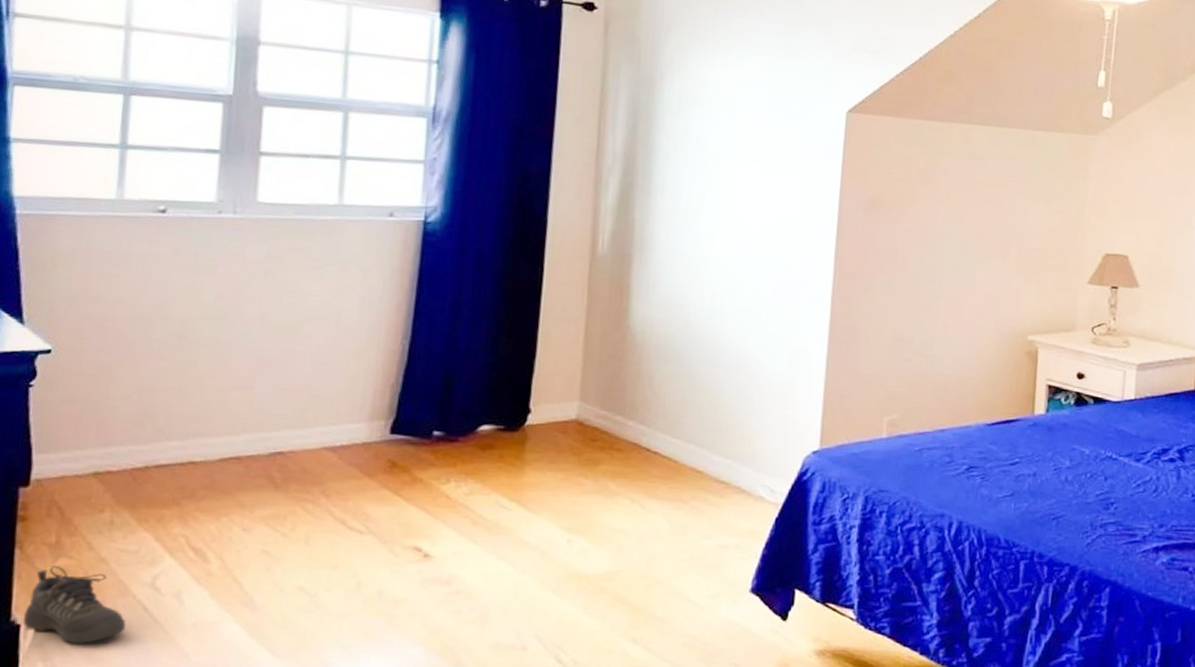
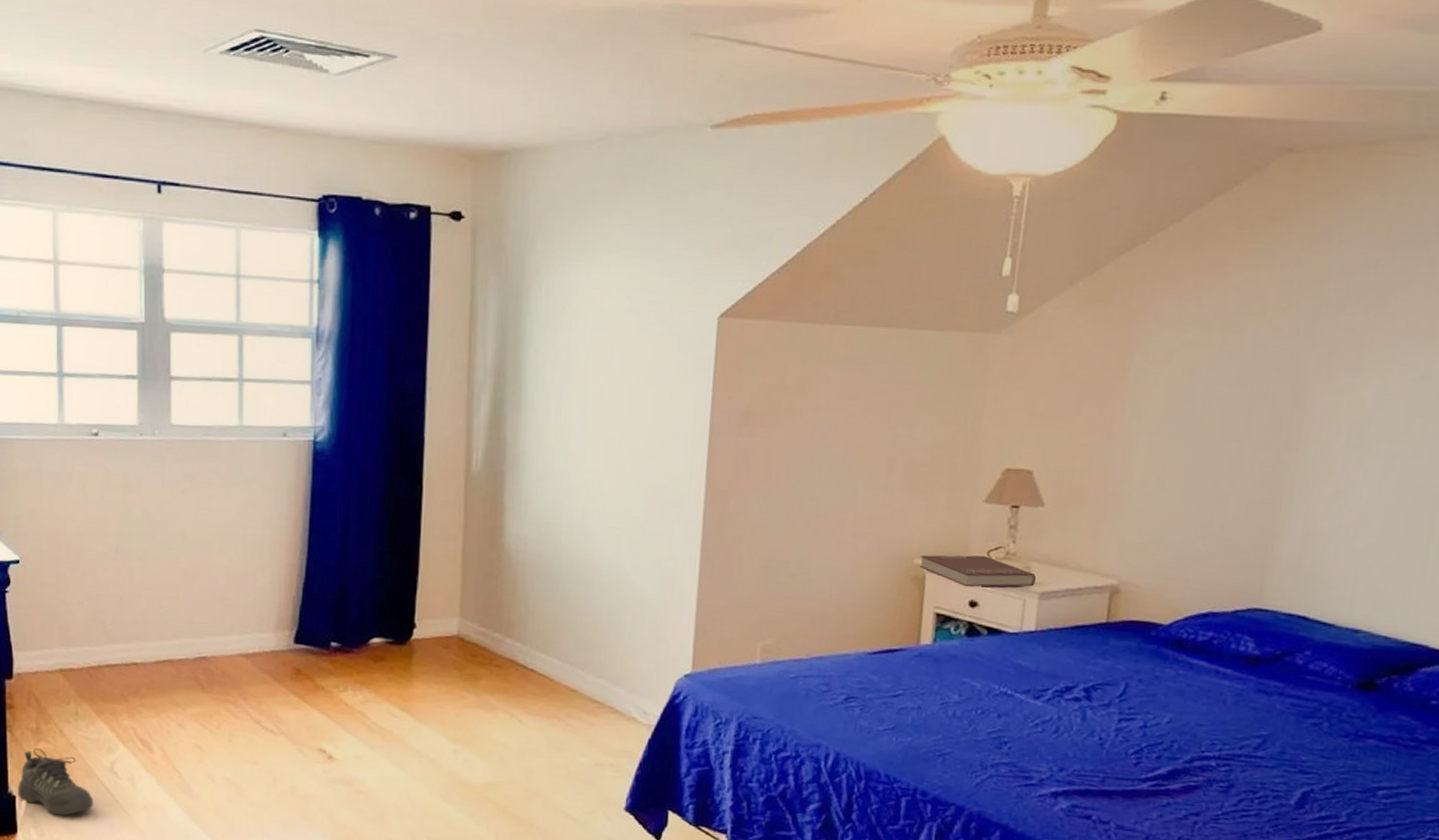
book: none [1033,331,1135,361] -> present [920,555,1037,588]

